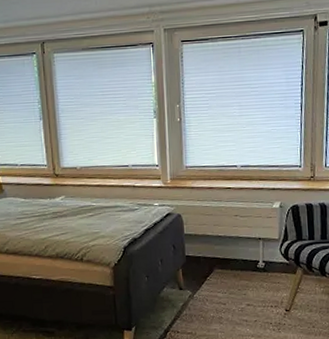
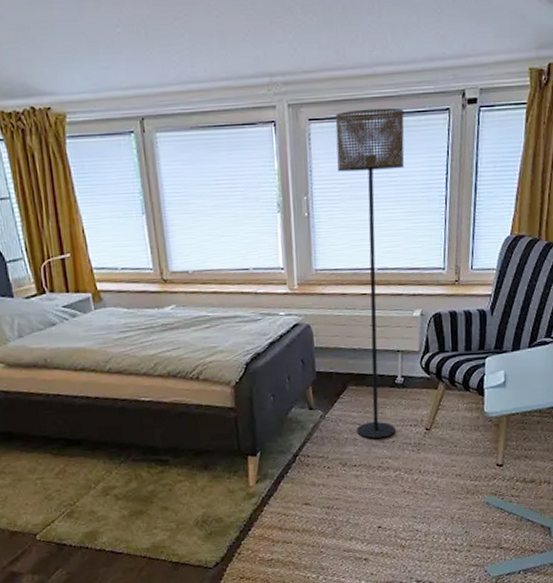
floor lamp: none [204,30,264,318] -> present [335,108,405,439]

